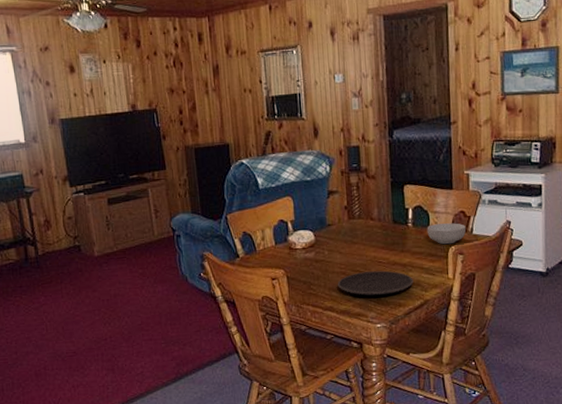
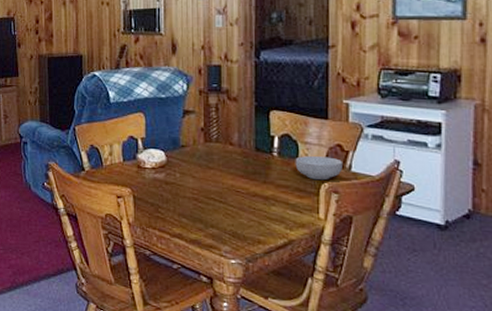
plate: present [337,270,414,296] -> none [188,200,276,229]

